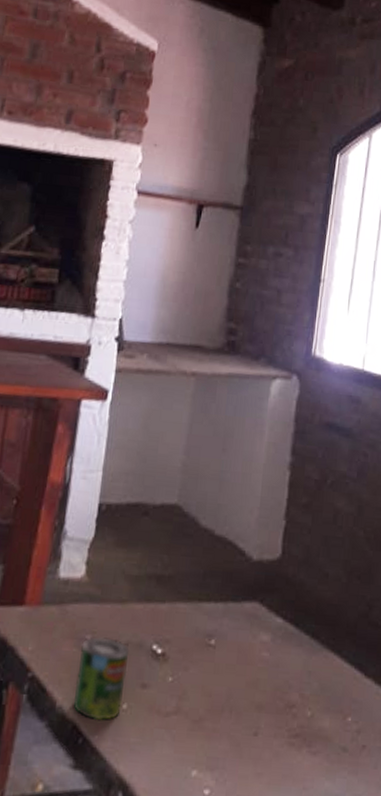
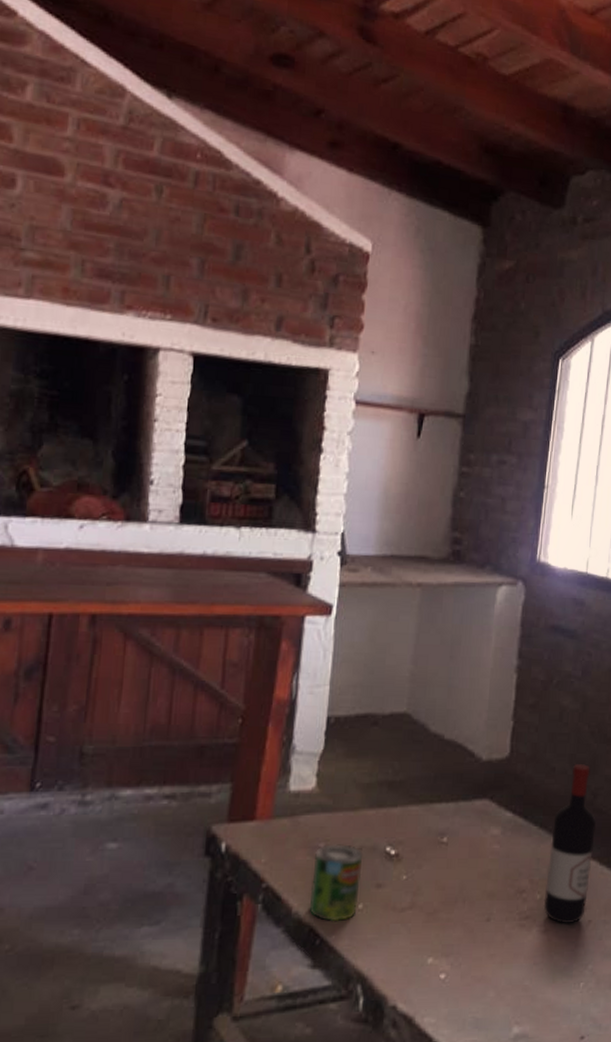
wine bottle: none [314,571,371,748] -> present [543,764,596,924]

